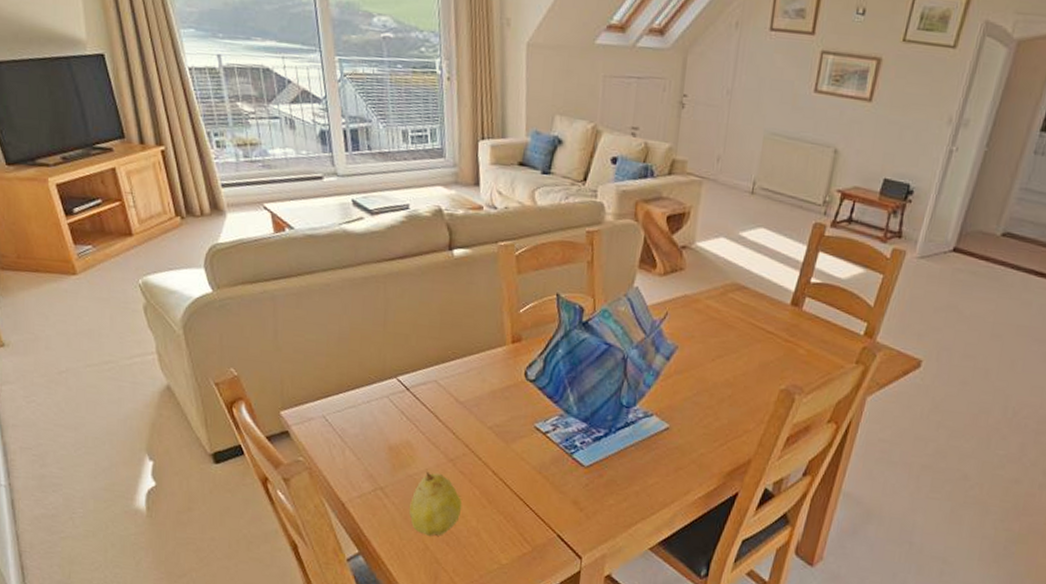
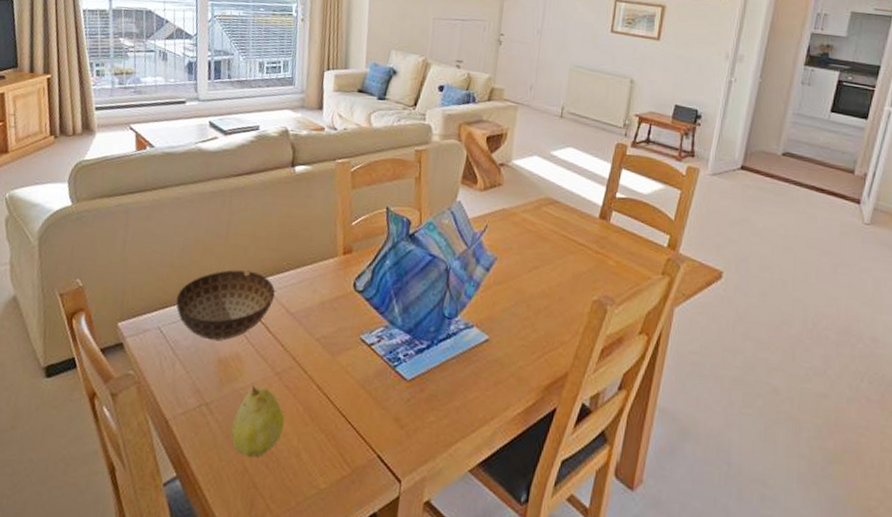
bowl: none [338,358,442,429] -> present [176,269,276,341]

